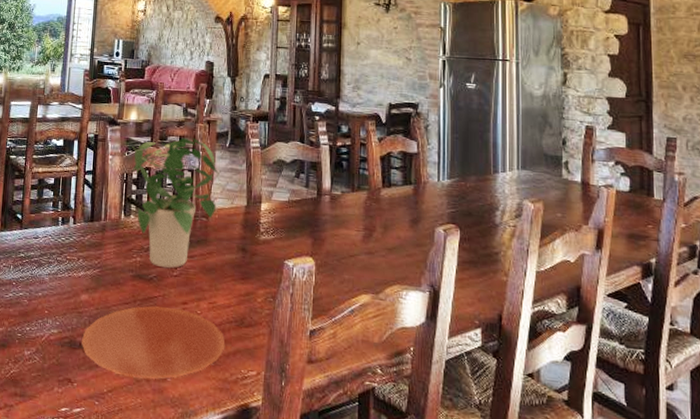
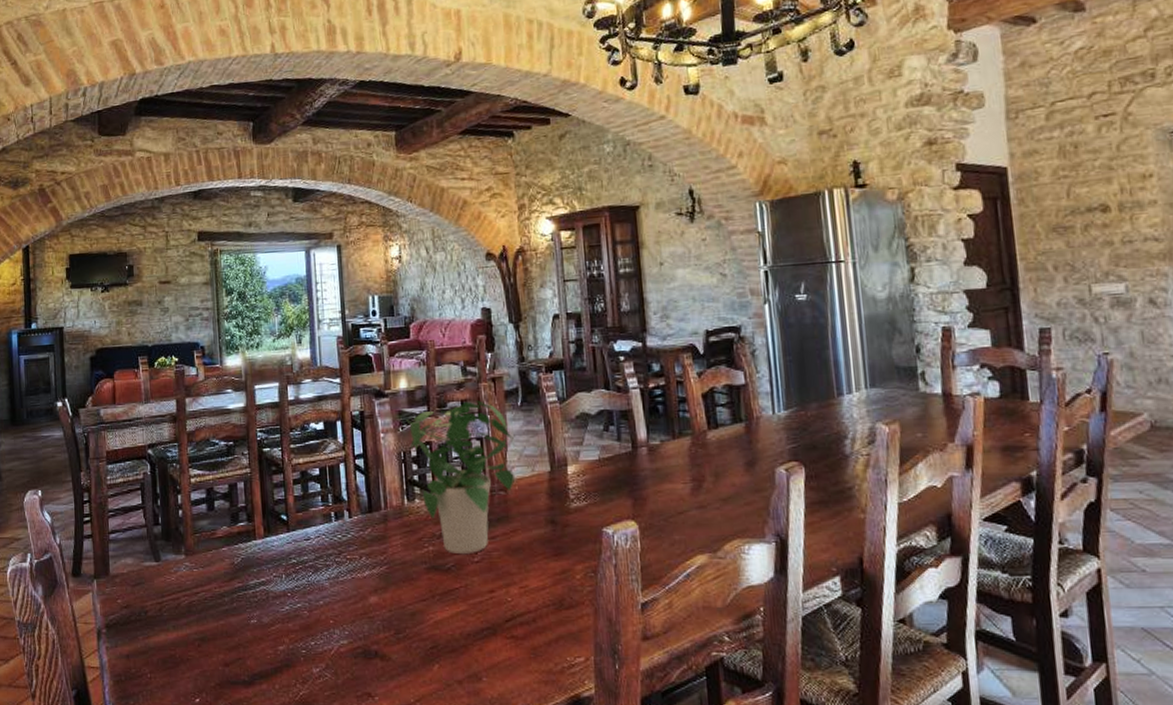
plate: present [81,306,225,379] -> none [376,597,545,682]

